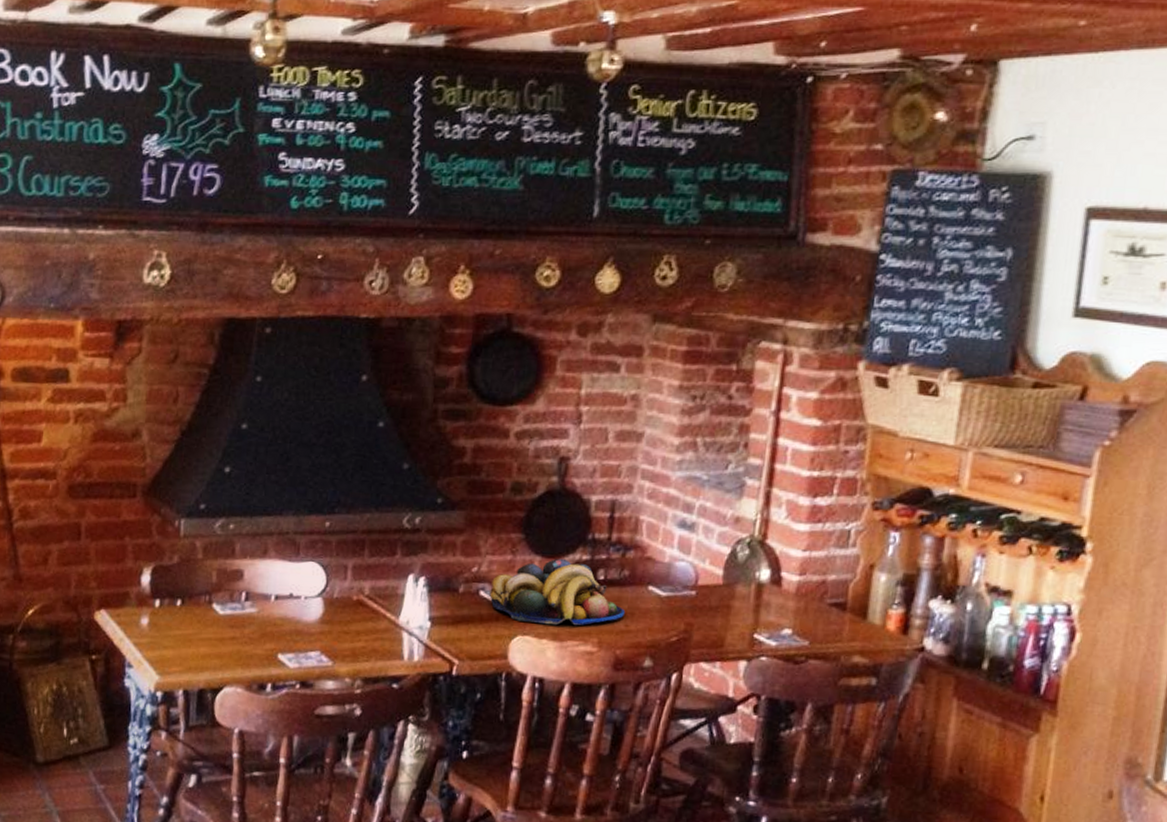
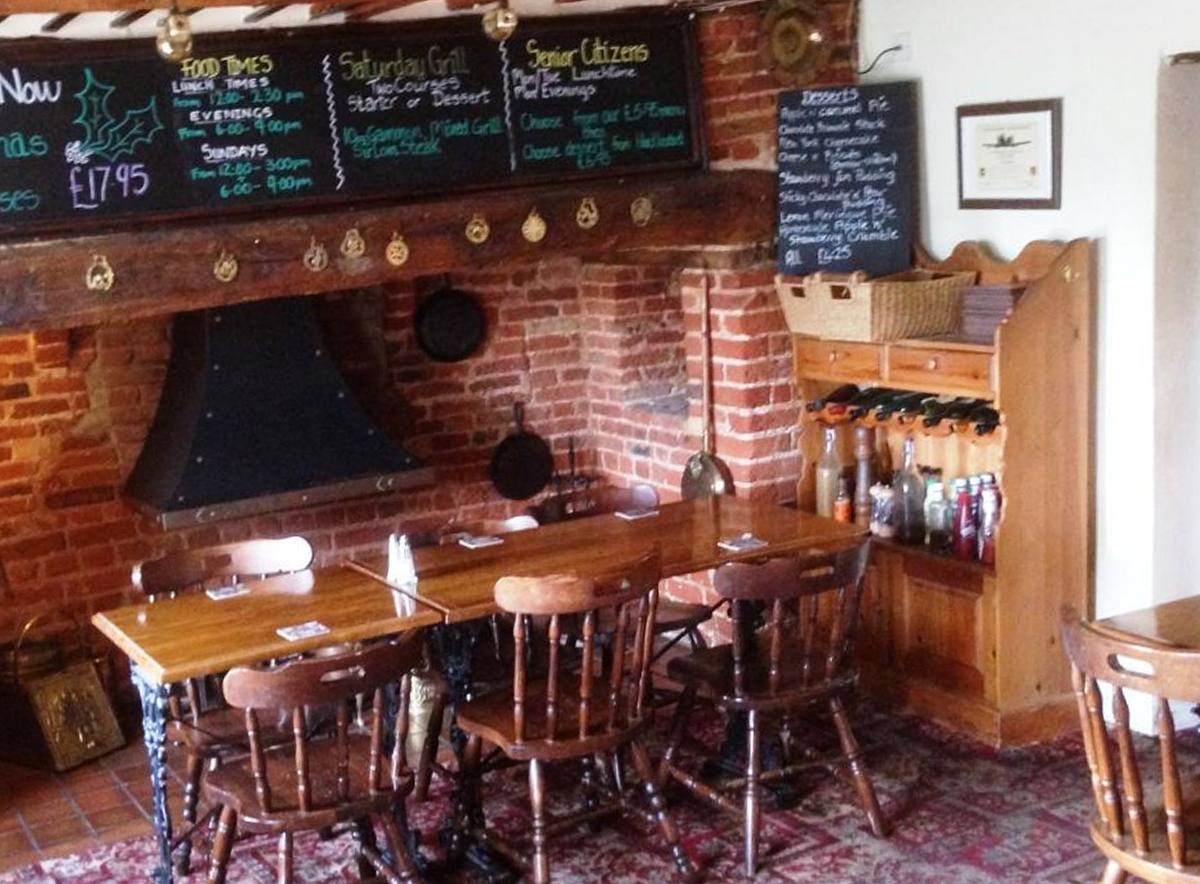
fruit bowl: present [489,558,626,625] -> none [468,498,598,564]

